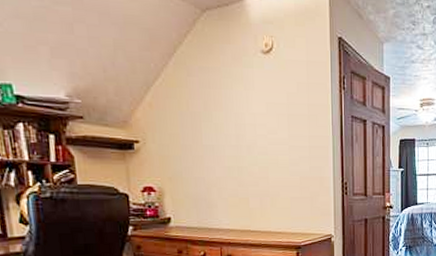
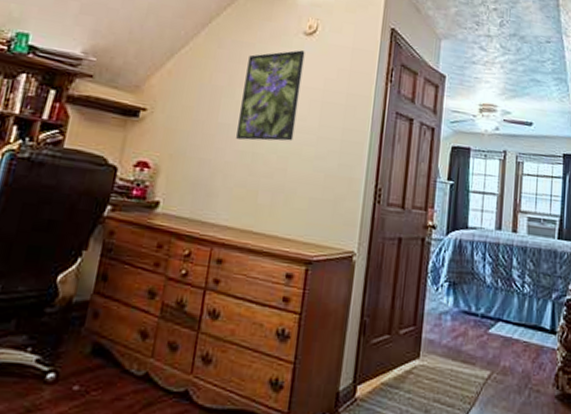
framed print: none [217,69,269,157] -> present [236,50,305,141]

